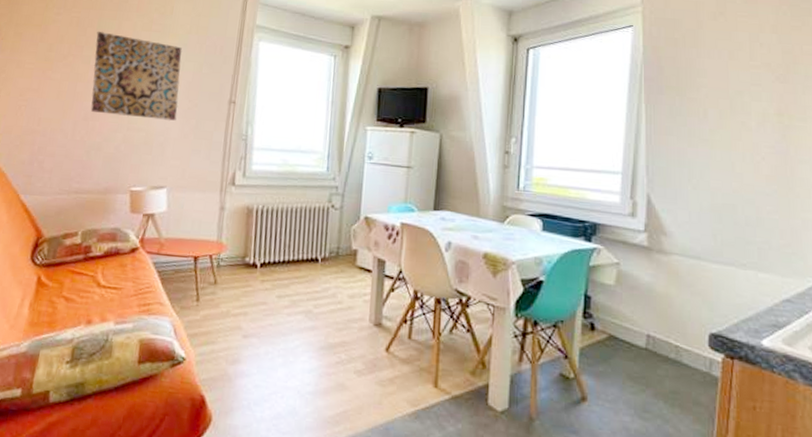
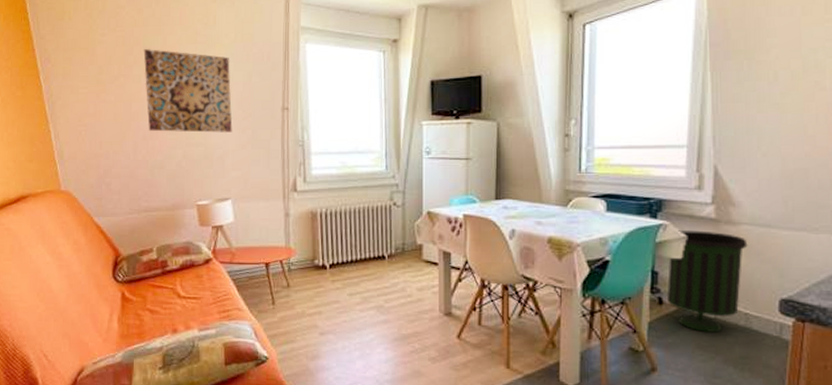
trash can: none [598,255,679,364] -> present [666,230,748,332]

